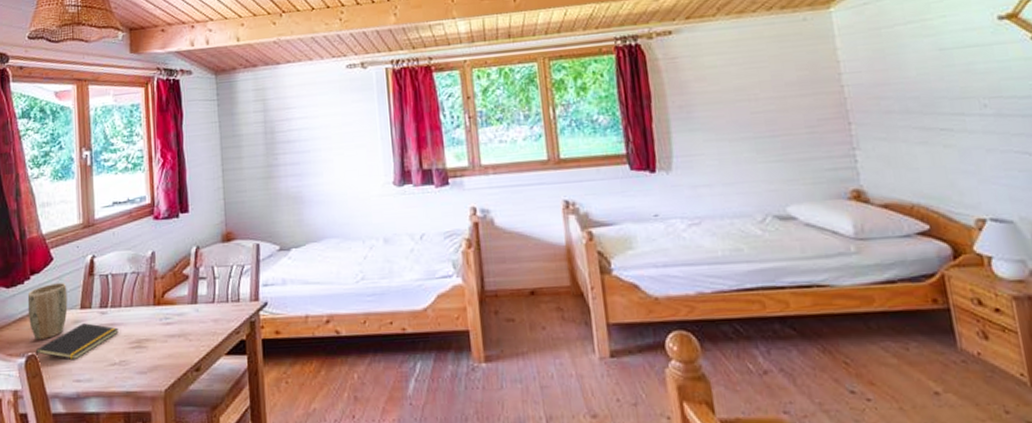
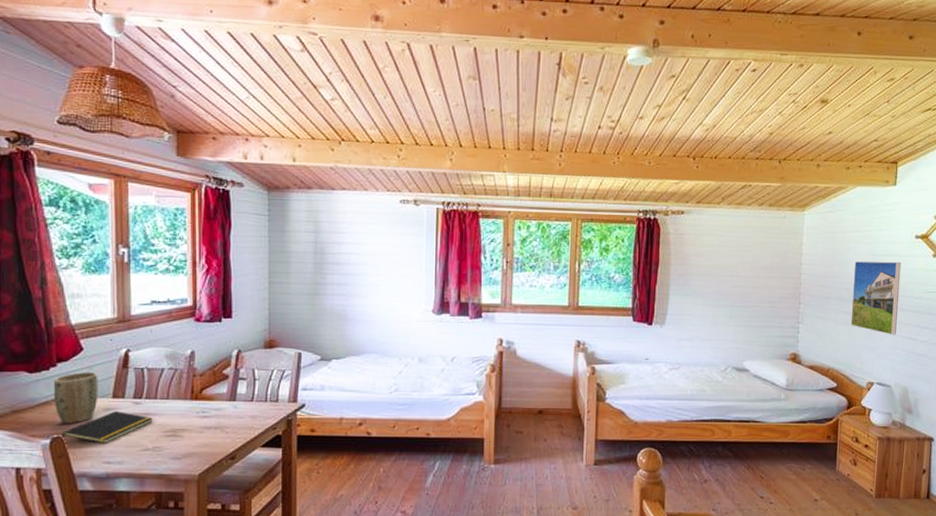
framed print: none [916,53,1003,152] -> present [851,261,902,335]

